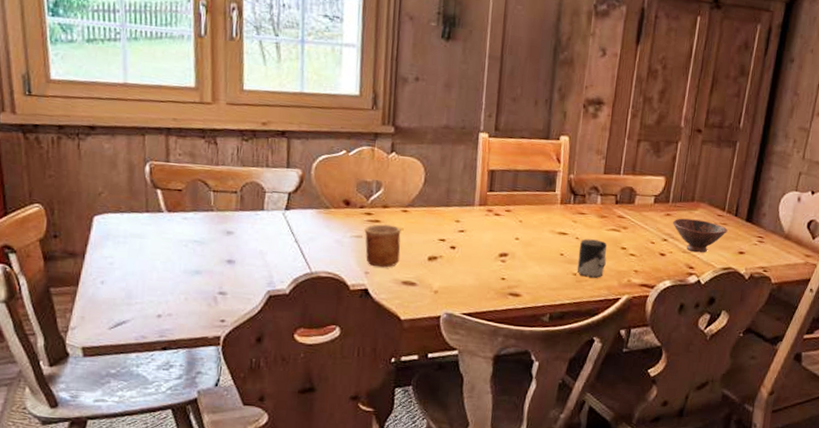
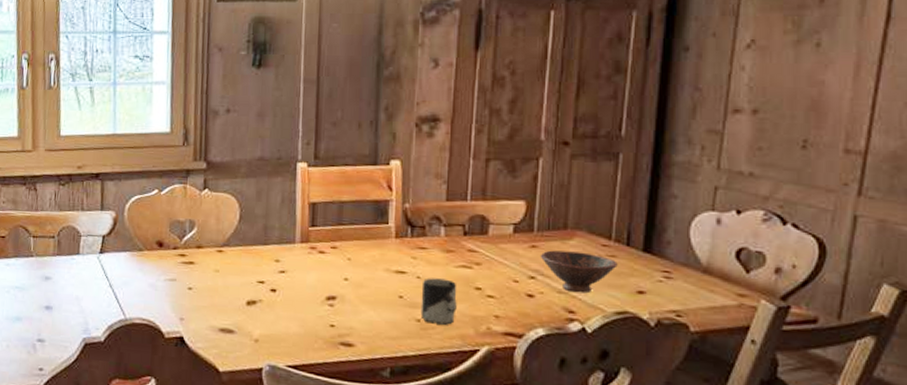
cup: present [364,224,401,268] -> none [178,266,217,314]

